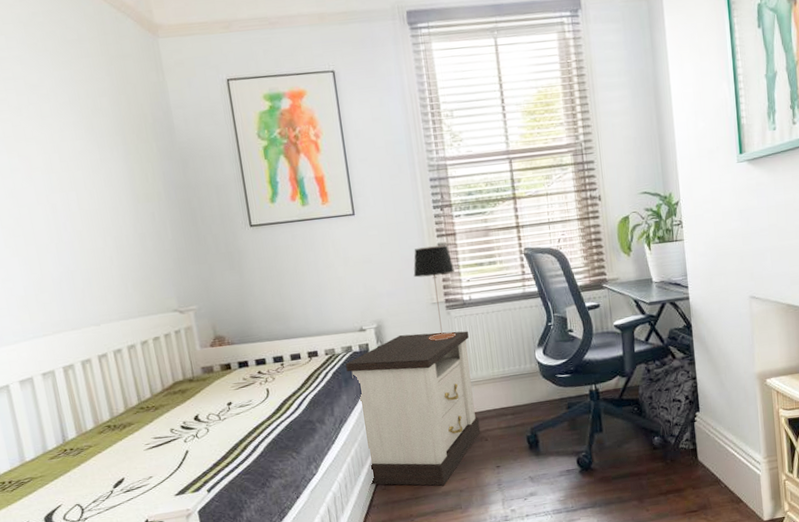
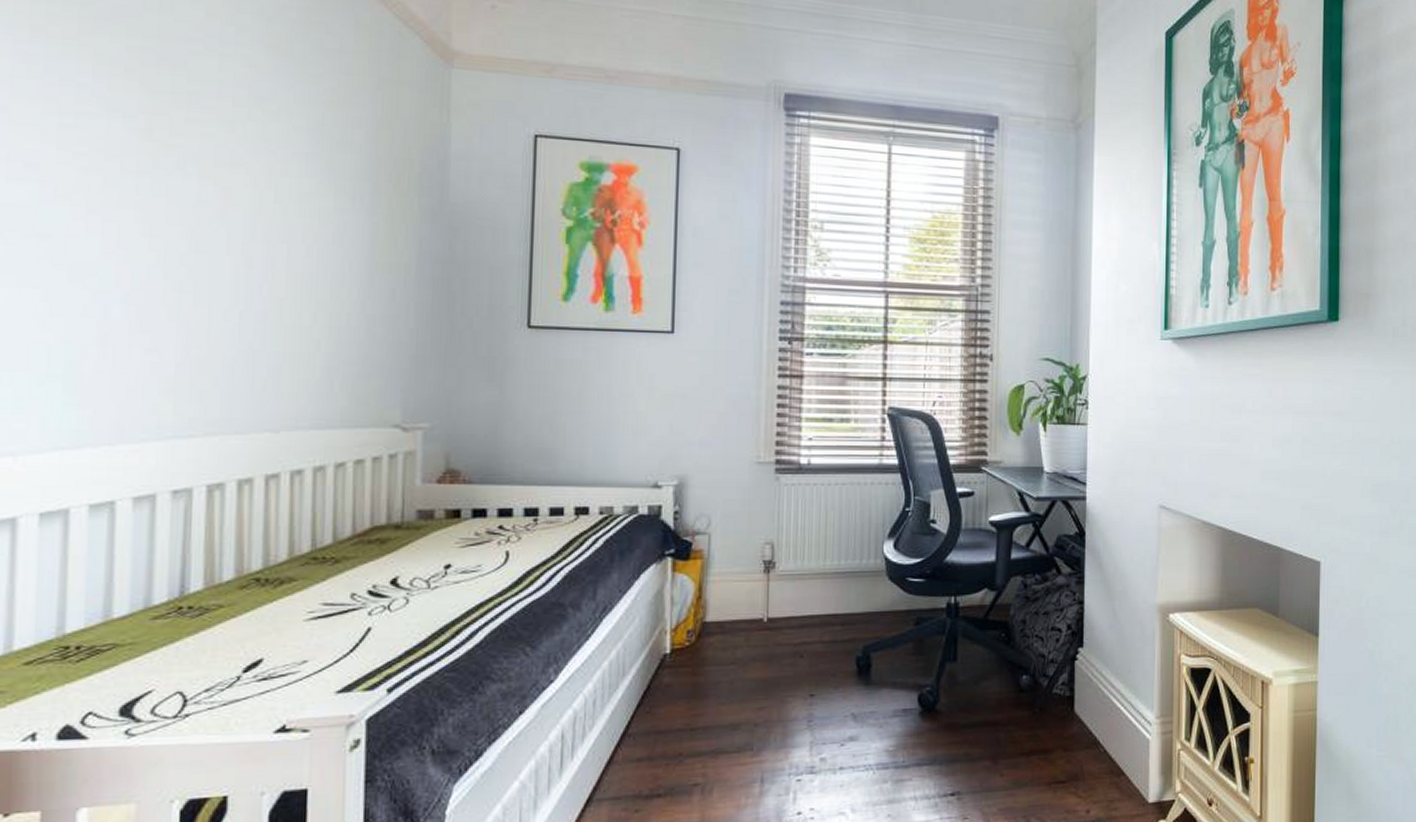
nightstand: present [345,331,481,486] -> none [625,500,799,715]
table lamp: present [413,245,456,341] -> none [739,388,794,514]

